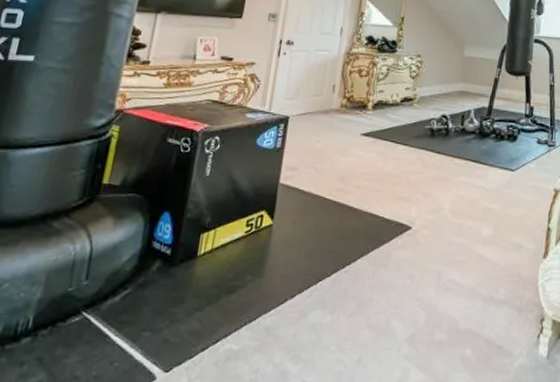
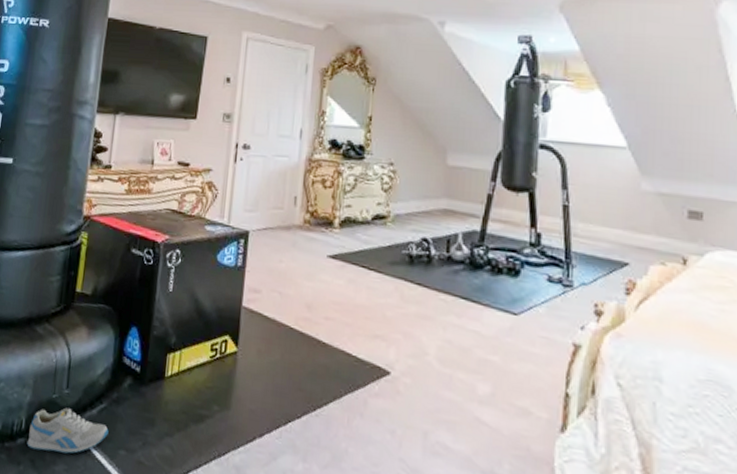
sneaker: none [33,299,133,347] -> present [27,407,109,454]

